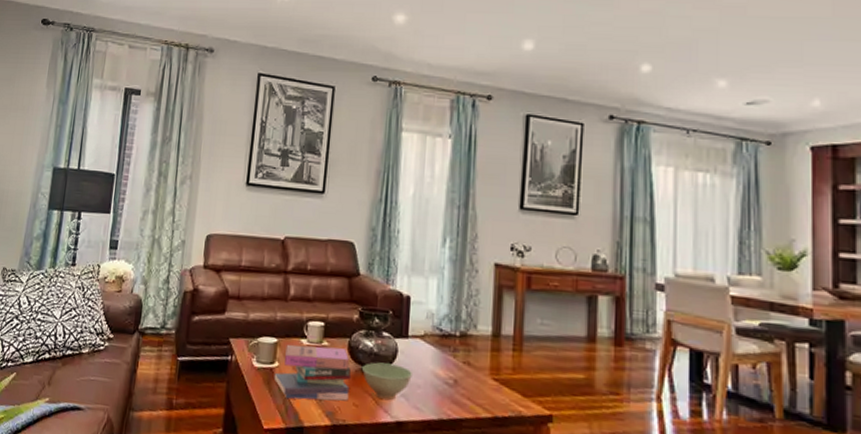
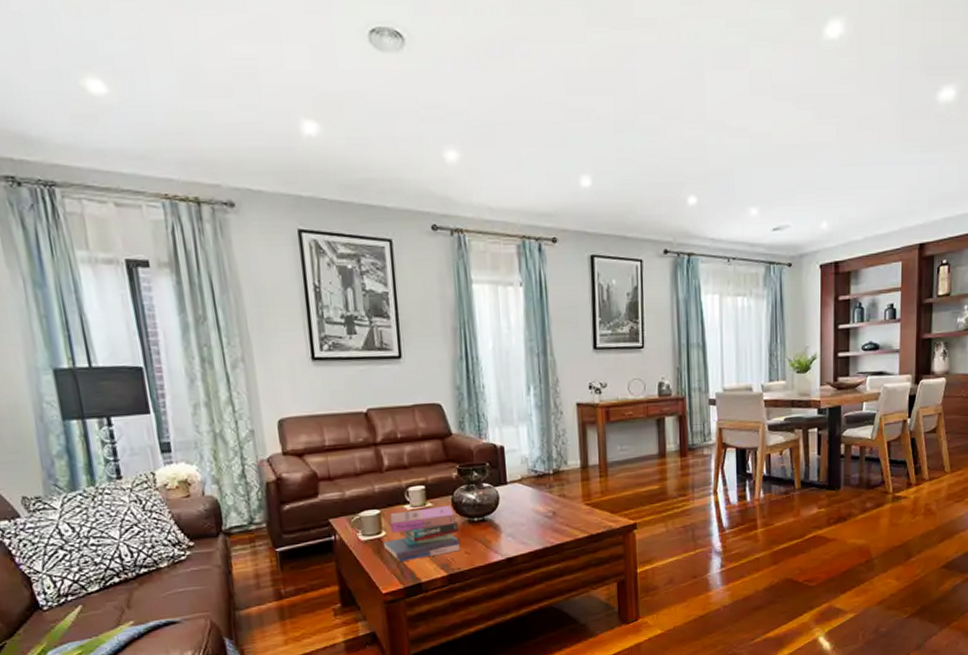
bowl: present [362,362,412,400] -> none [469,509,515,543]

